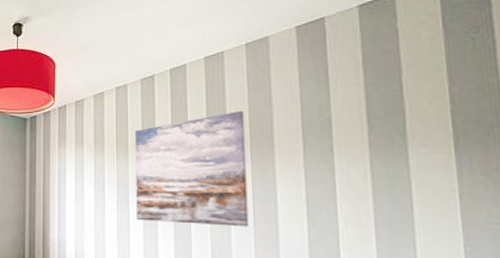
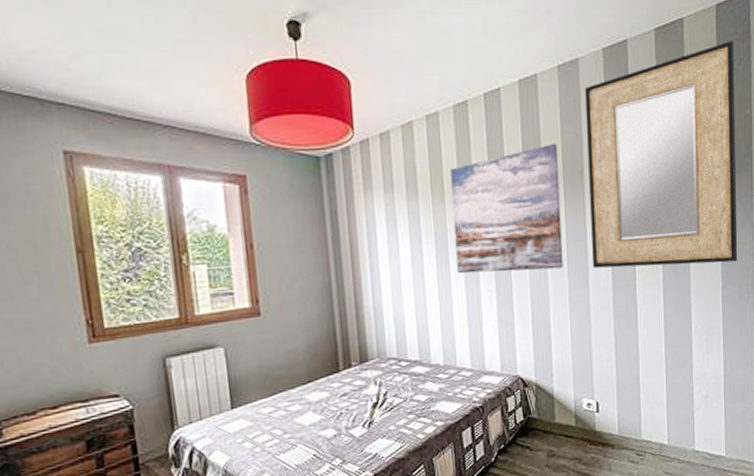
home mirror: none [276,9,491,244] -> present [585,39,738,268]

